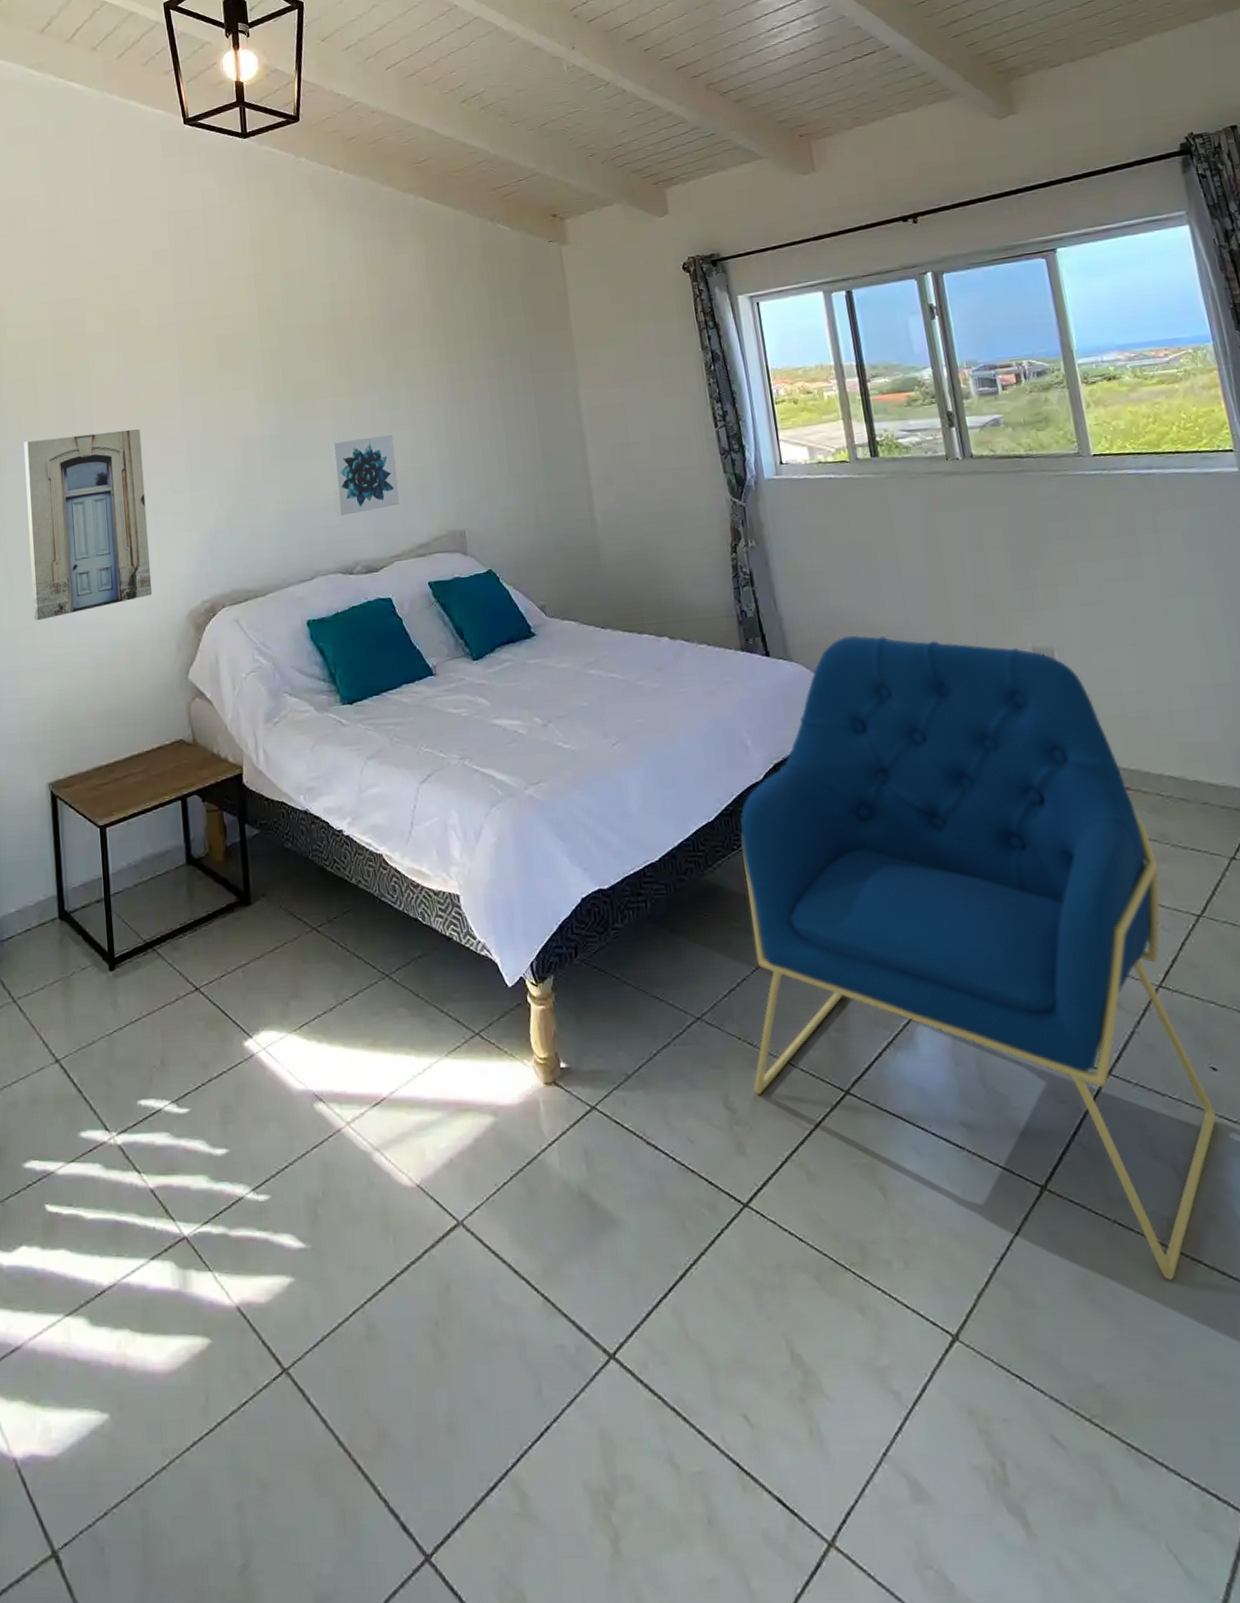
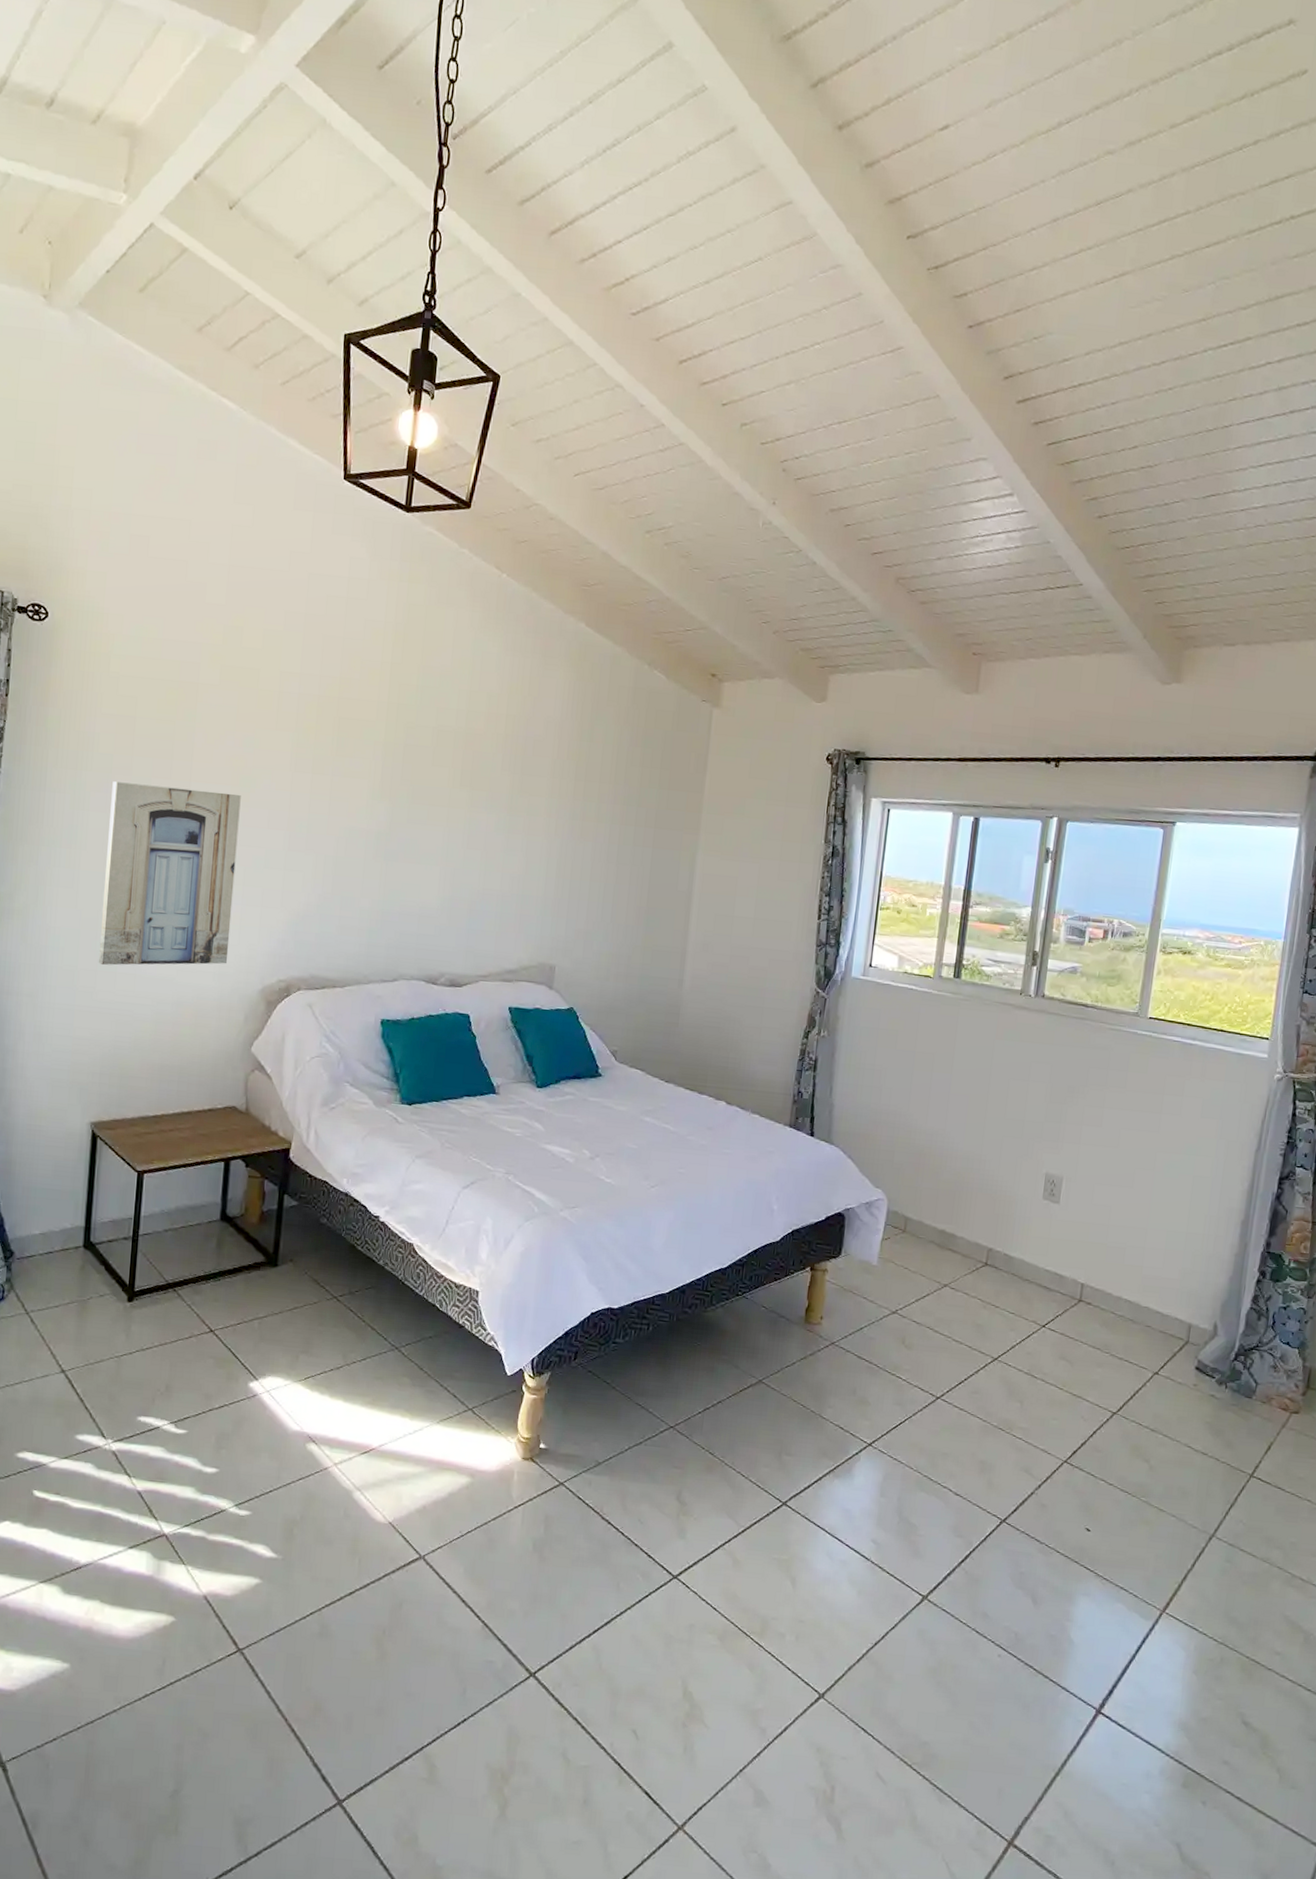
wall art: present [329,434,400,516] -> none [430,853,503,928]
armchair: present [740,635,1217,1281] -> none [705,1131,1095,1677]

